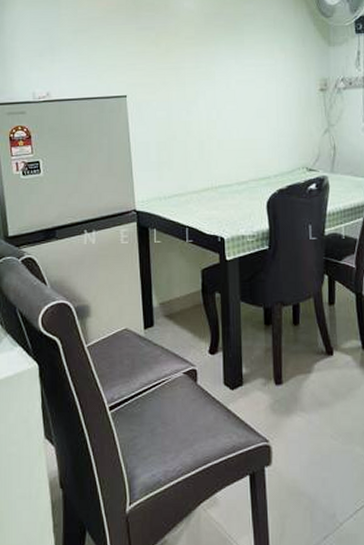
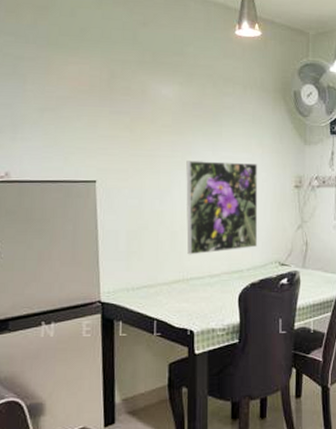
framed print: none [210,68,284,163] -> present [186,160,258,255]

